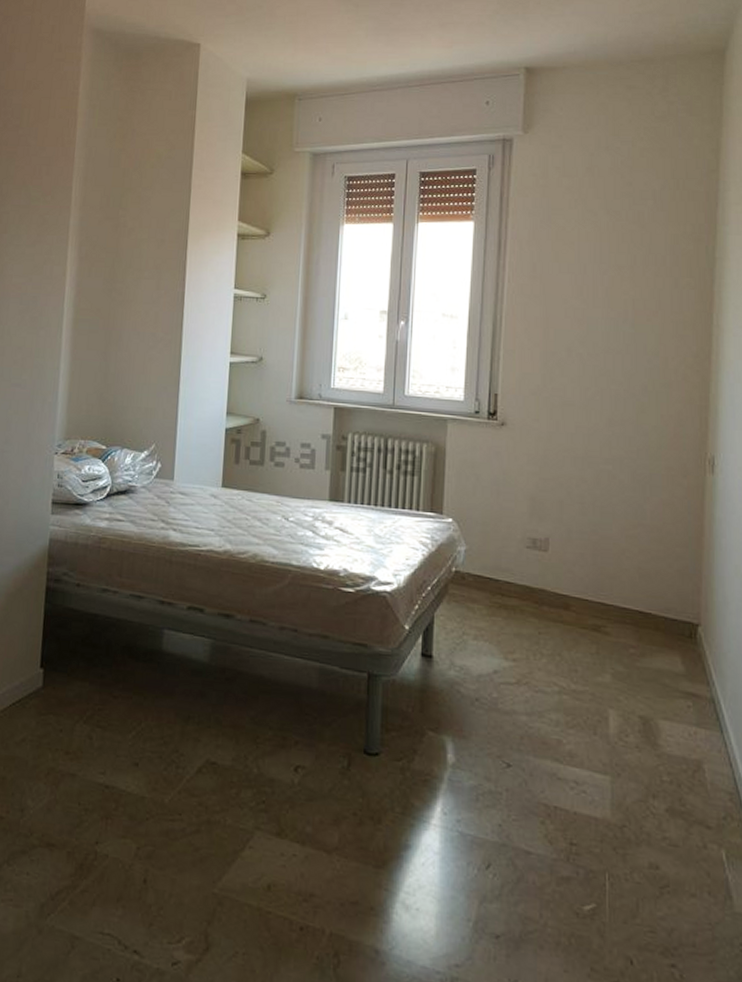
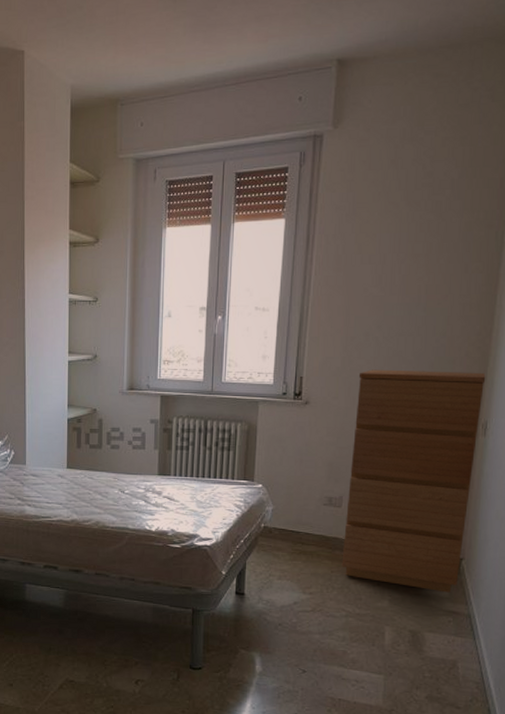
dresser: none [551,389,709,669] -> present [341,369,486,593]

